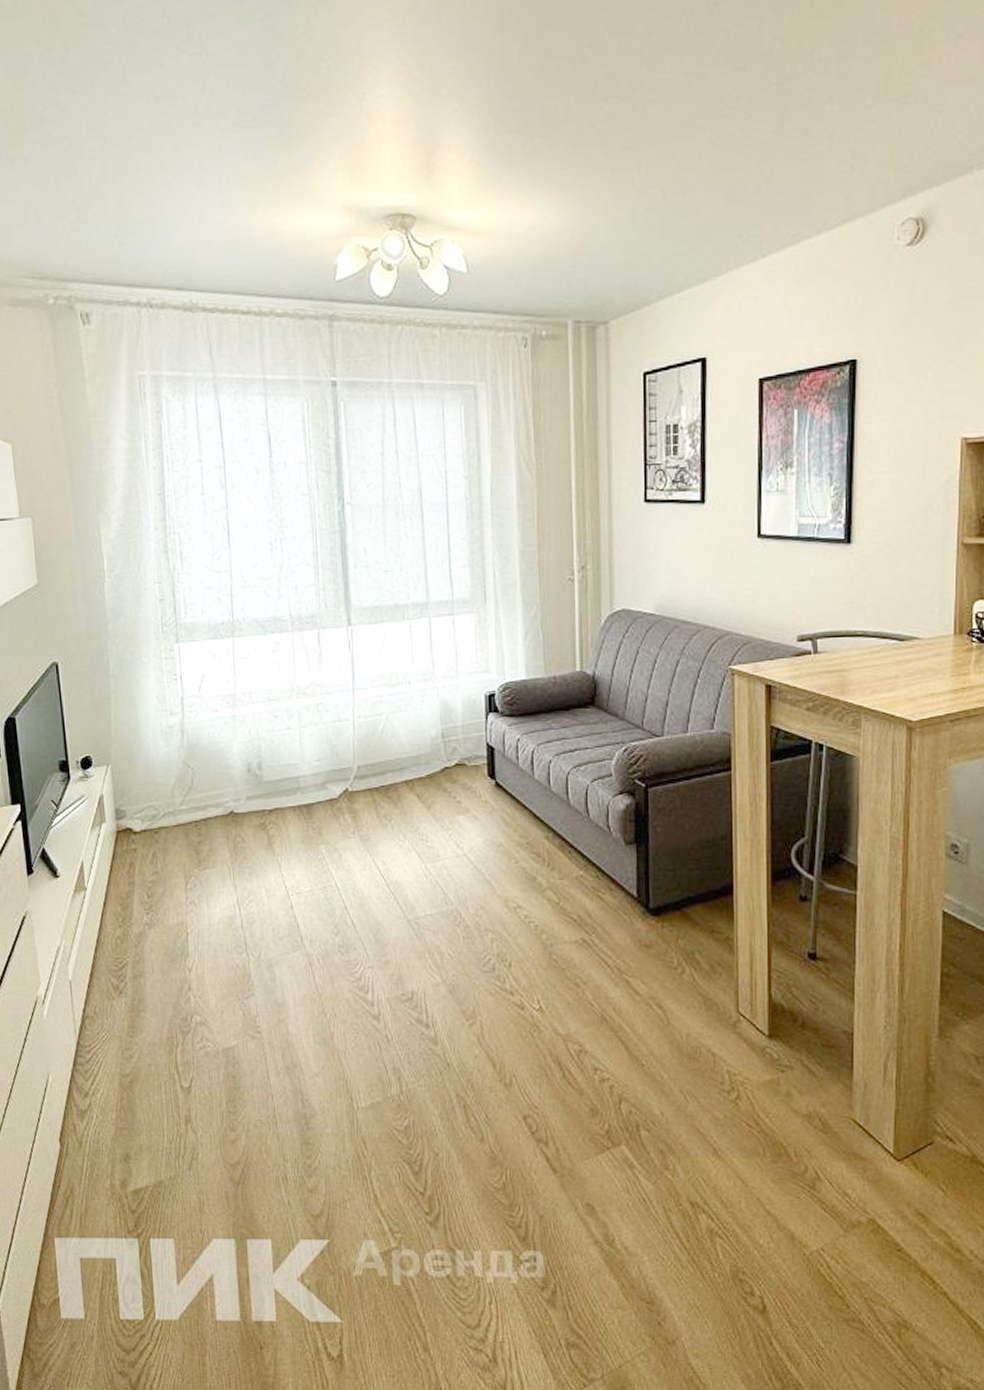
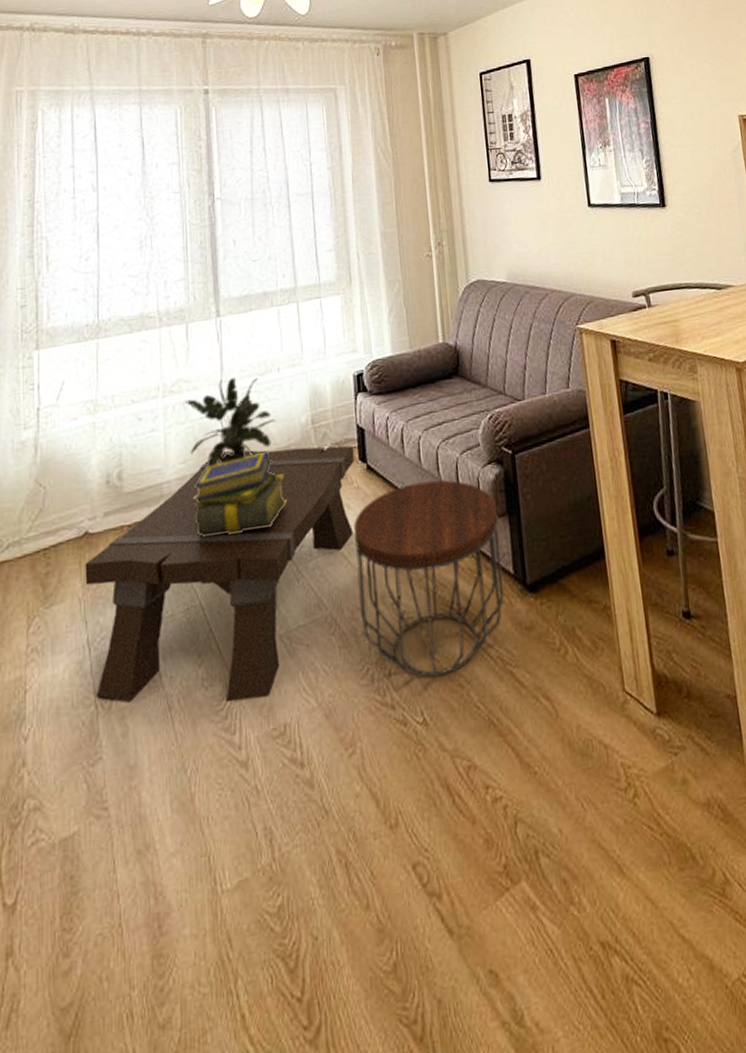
coffee table: none [232,755,483,969] -> present [85,445,354,703]
potted plant: none [319,686,407,768] -> present [186,377,276,468]
stack of books: none [328,758,416,830] -> present [193,451,287,537]
side table: none [481,803,626,974] -> present [354,480,504,678]

